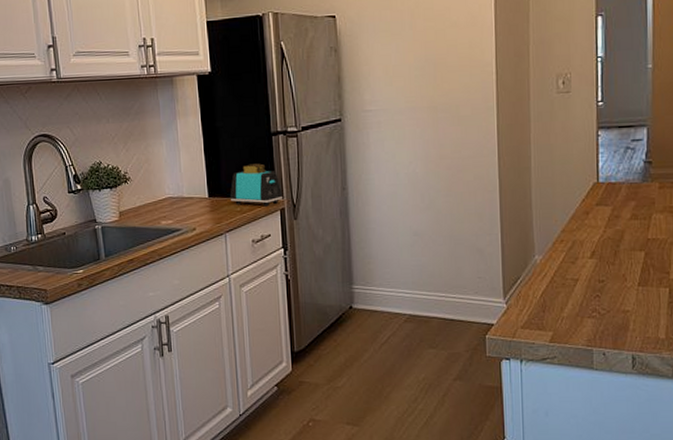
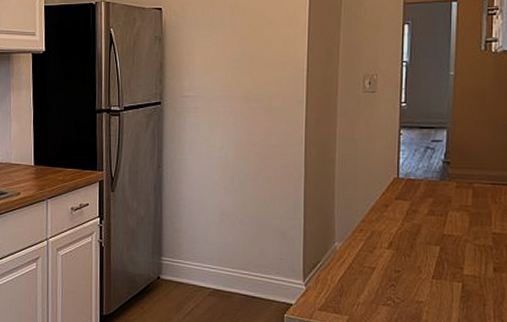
toaster: present [229,163,283,207] -> none [53,137,103,178]

